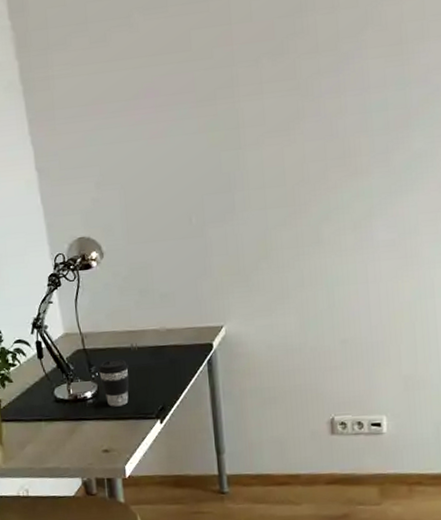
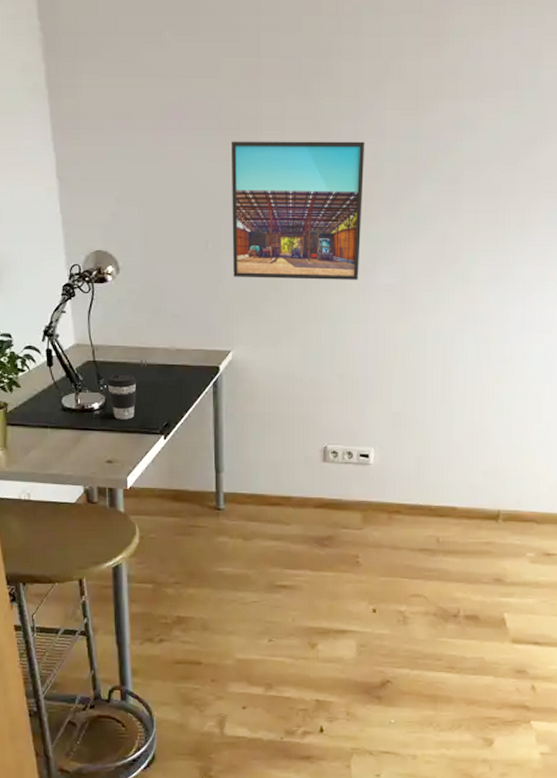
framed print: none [208,95,354,250] -> present [232,141,365,280]

